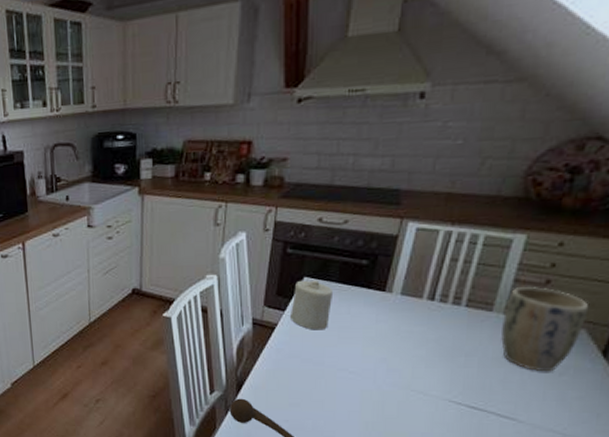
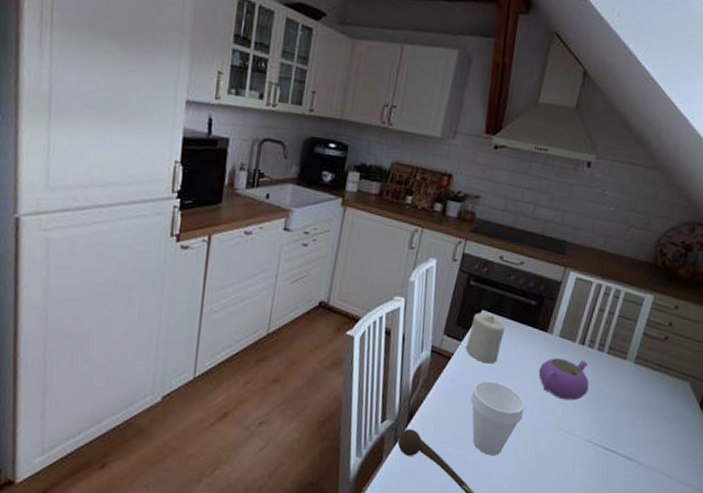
cup: none [302,348,366,419] -> present [470,381,525,455]
teapot: none [378,317,444,360] -> present [538,358,589,401]
plant pot: present [501,287,590,372] -> none [631,340,693,419]

